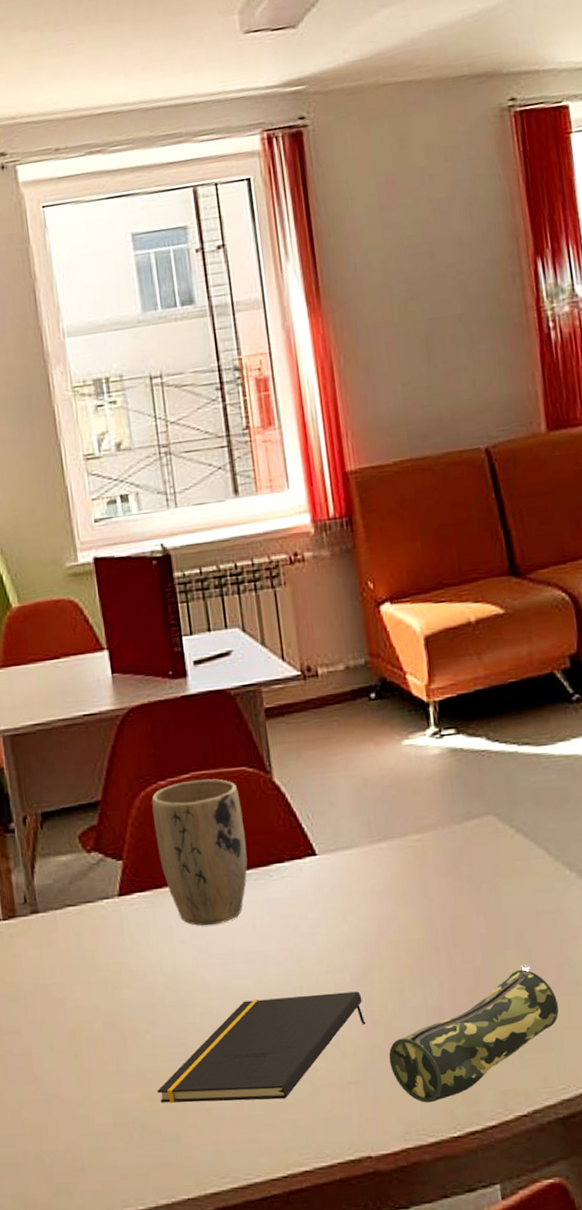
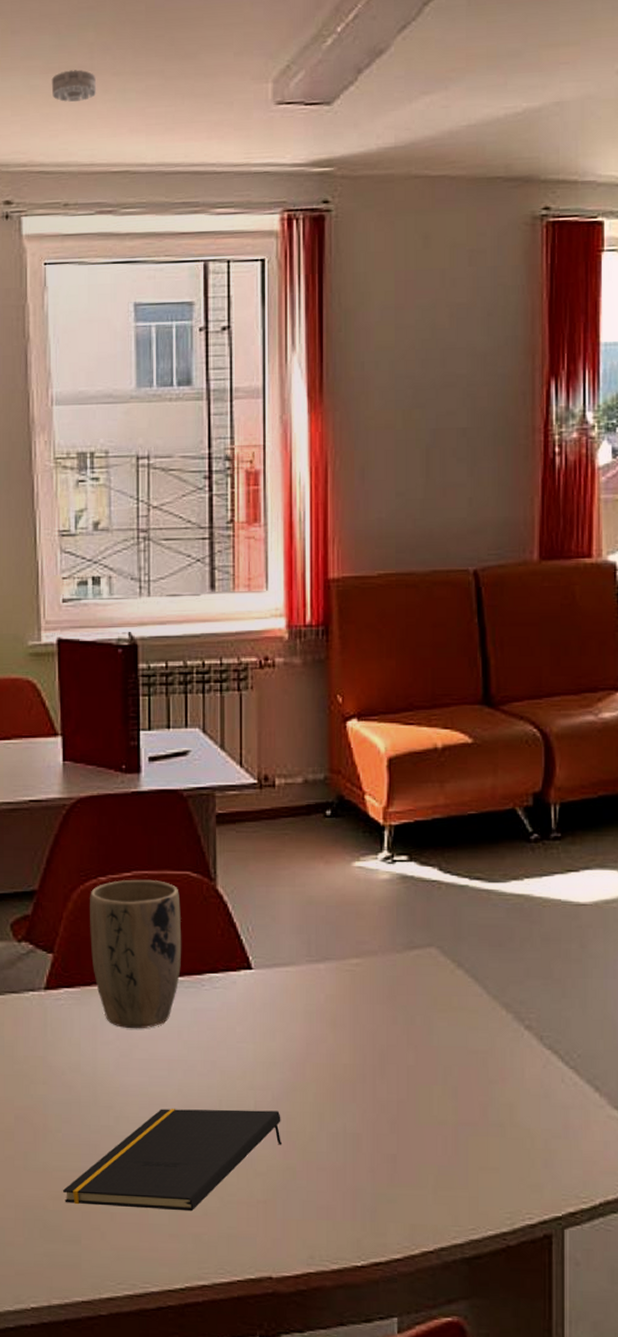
smoke detector: none [30,23,75,56] -> present [51,69,97,103]
pencil case: present [388,964,559,1103] -> none [301,1101,479,1230]

